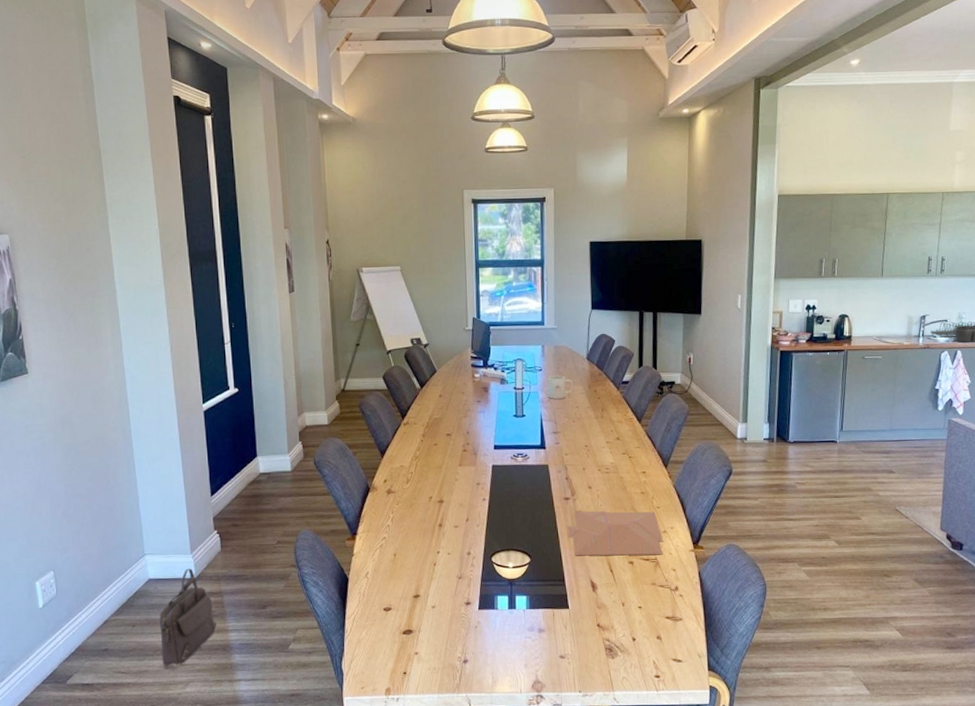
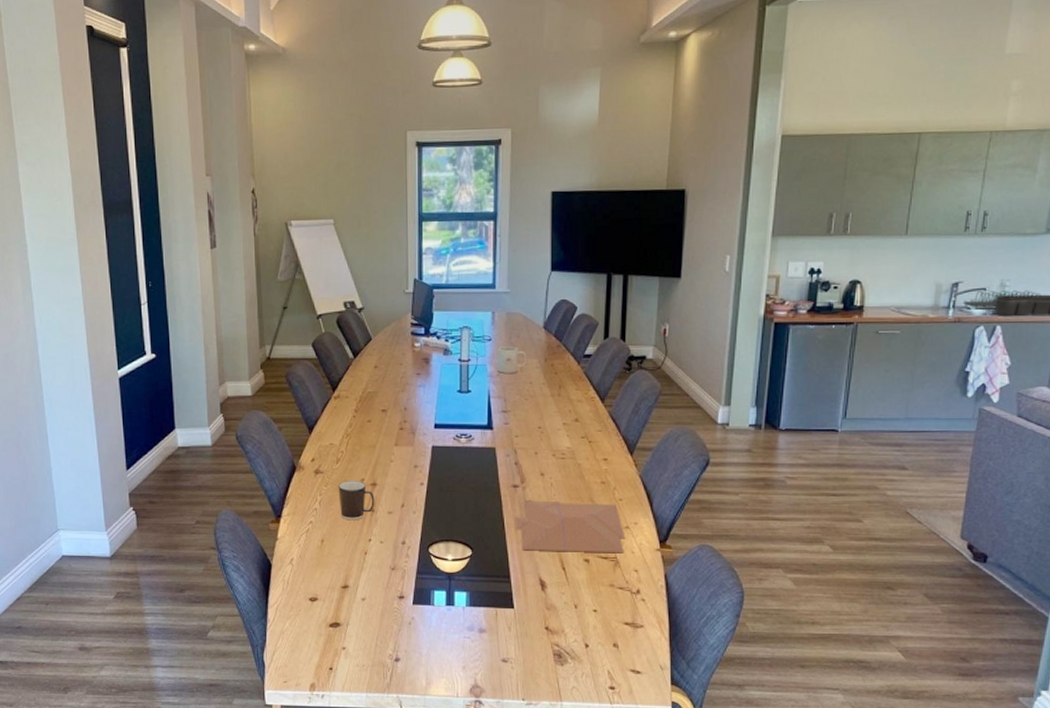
handbag: present [159,568,216,666] -> none [73,546,132,647]
mug: none [409,499,442,535] -> present [338,481,375,520]

